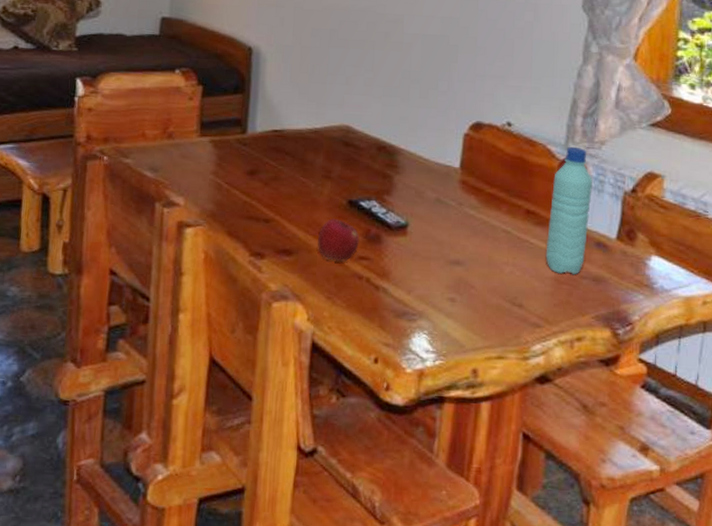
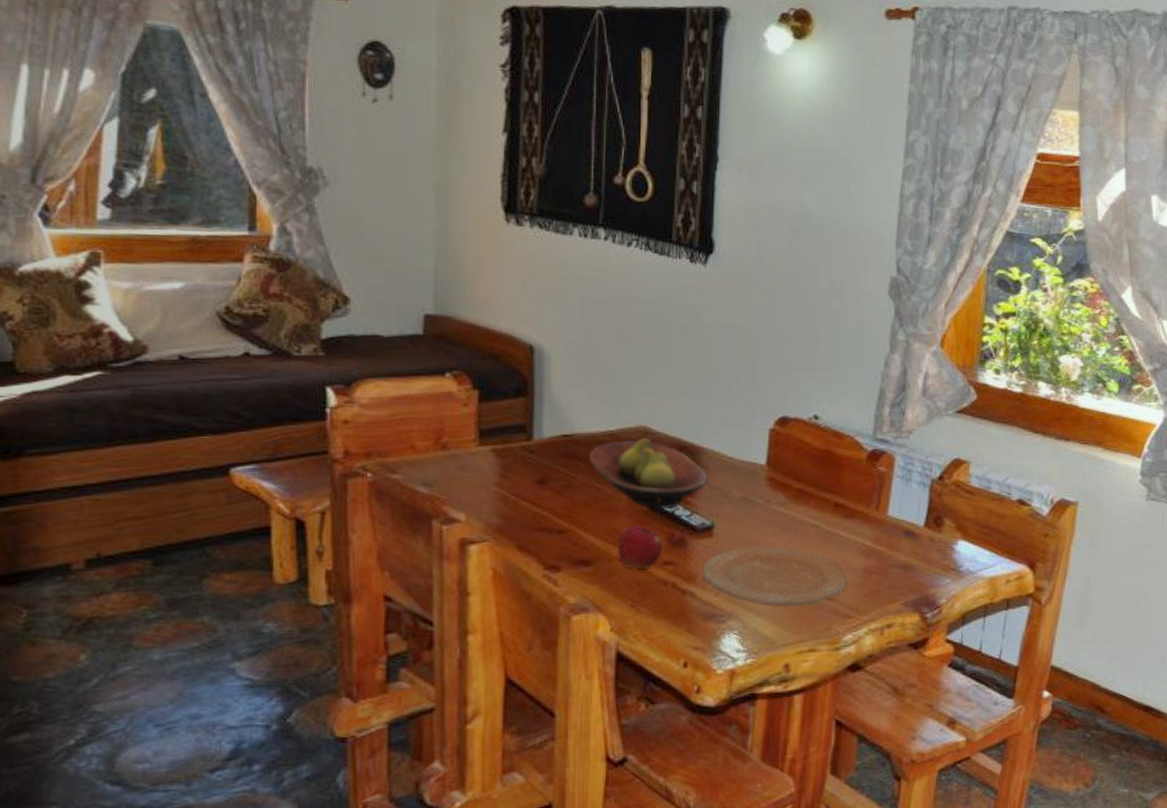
fruit bowl: none [295,136,404,206] -> present [588,437,708,510]
plate: none [395,248,537,312] -> present [702,547,847,608]
water bottle: present [545,147,593,275] -> none [855,438,901,565]

